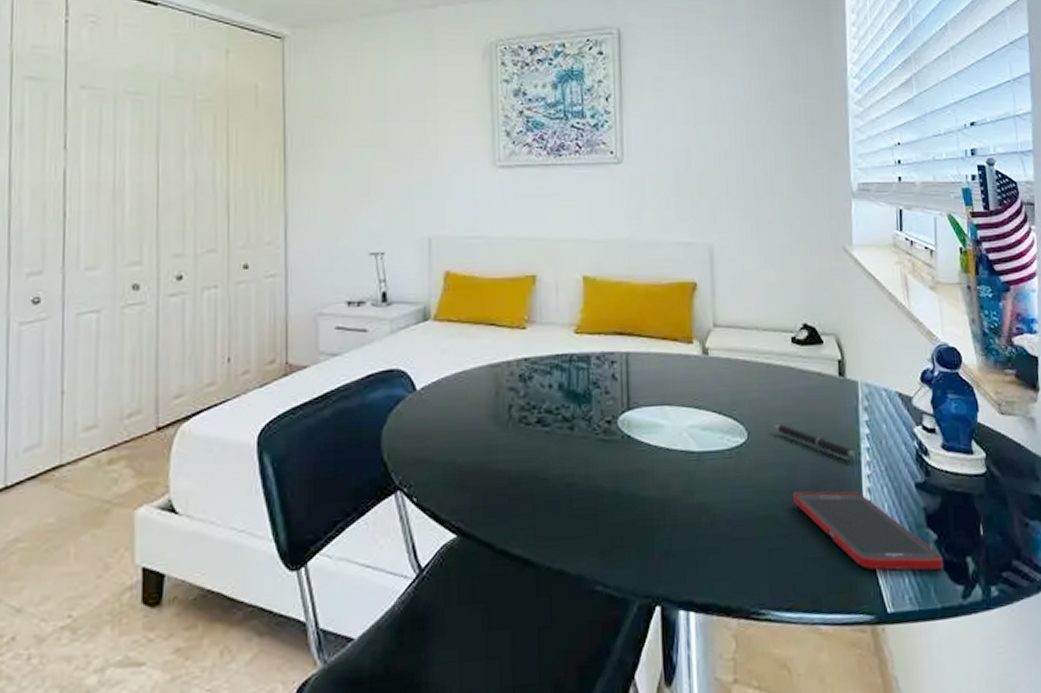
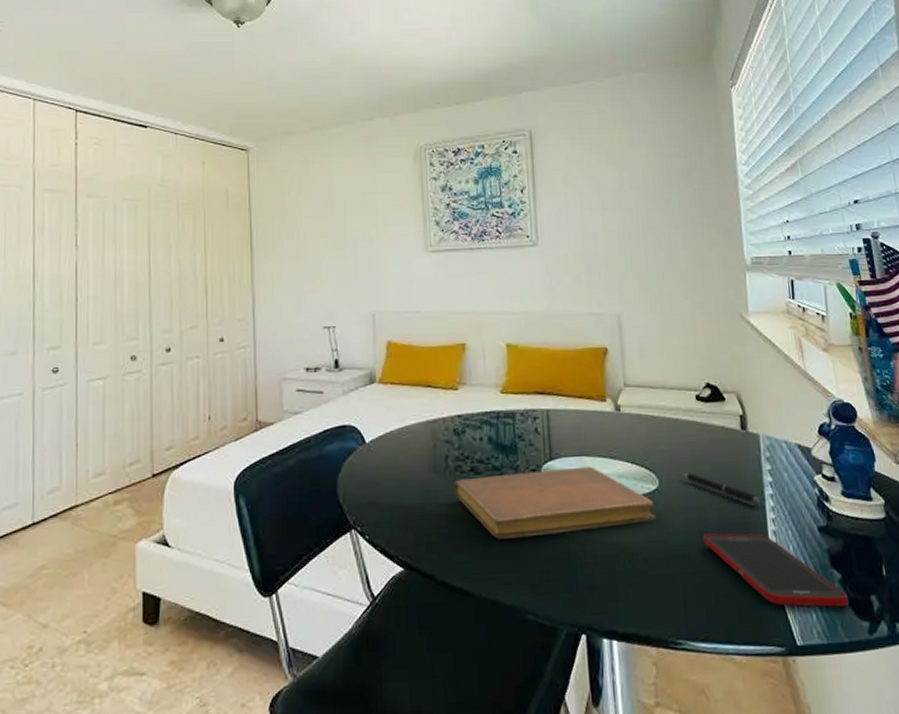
notebook: none [518,417,743,501] -> present [454,466,657,539]

